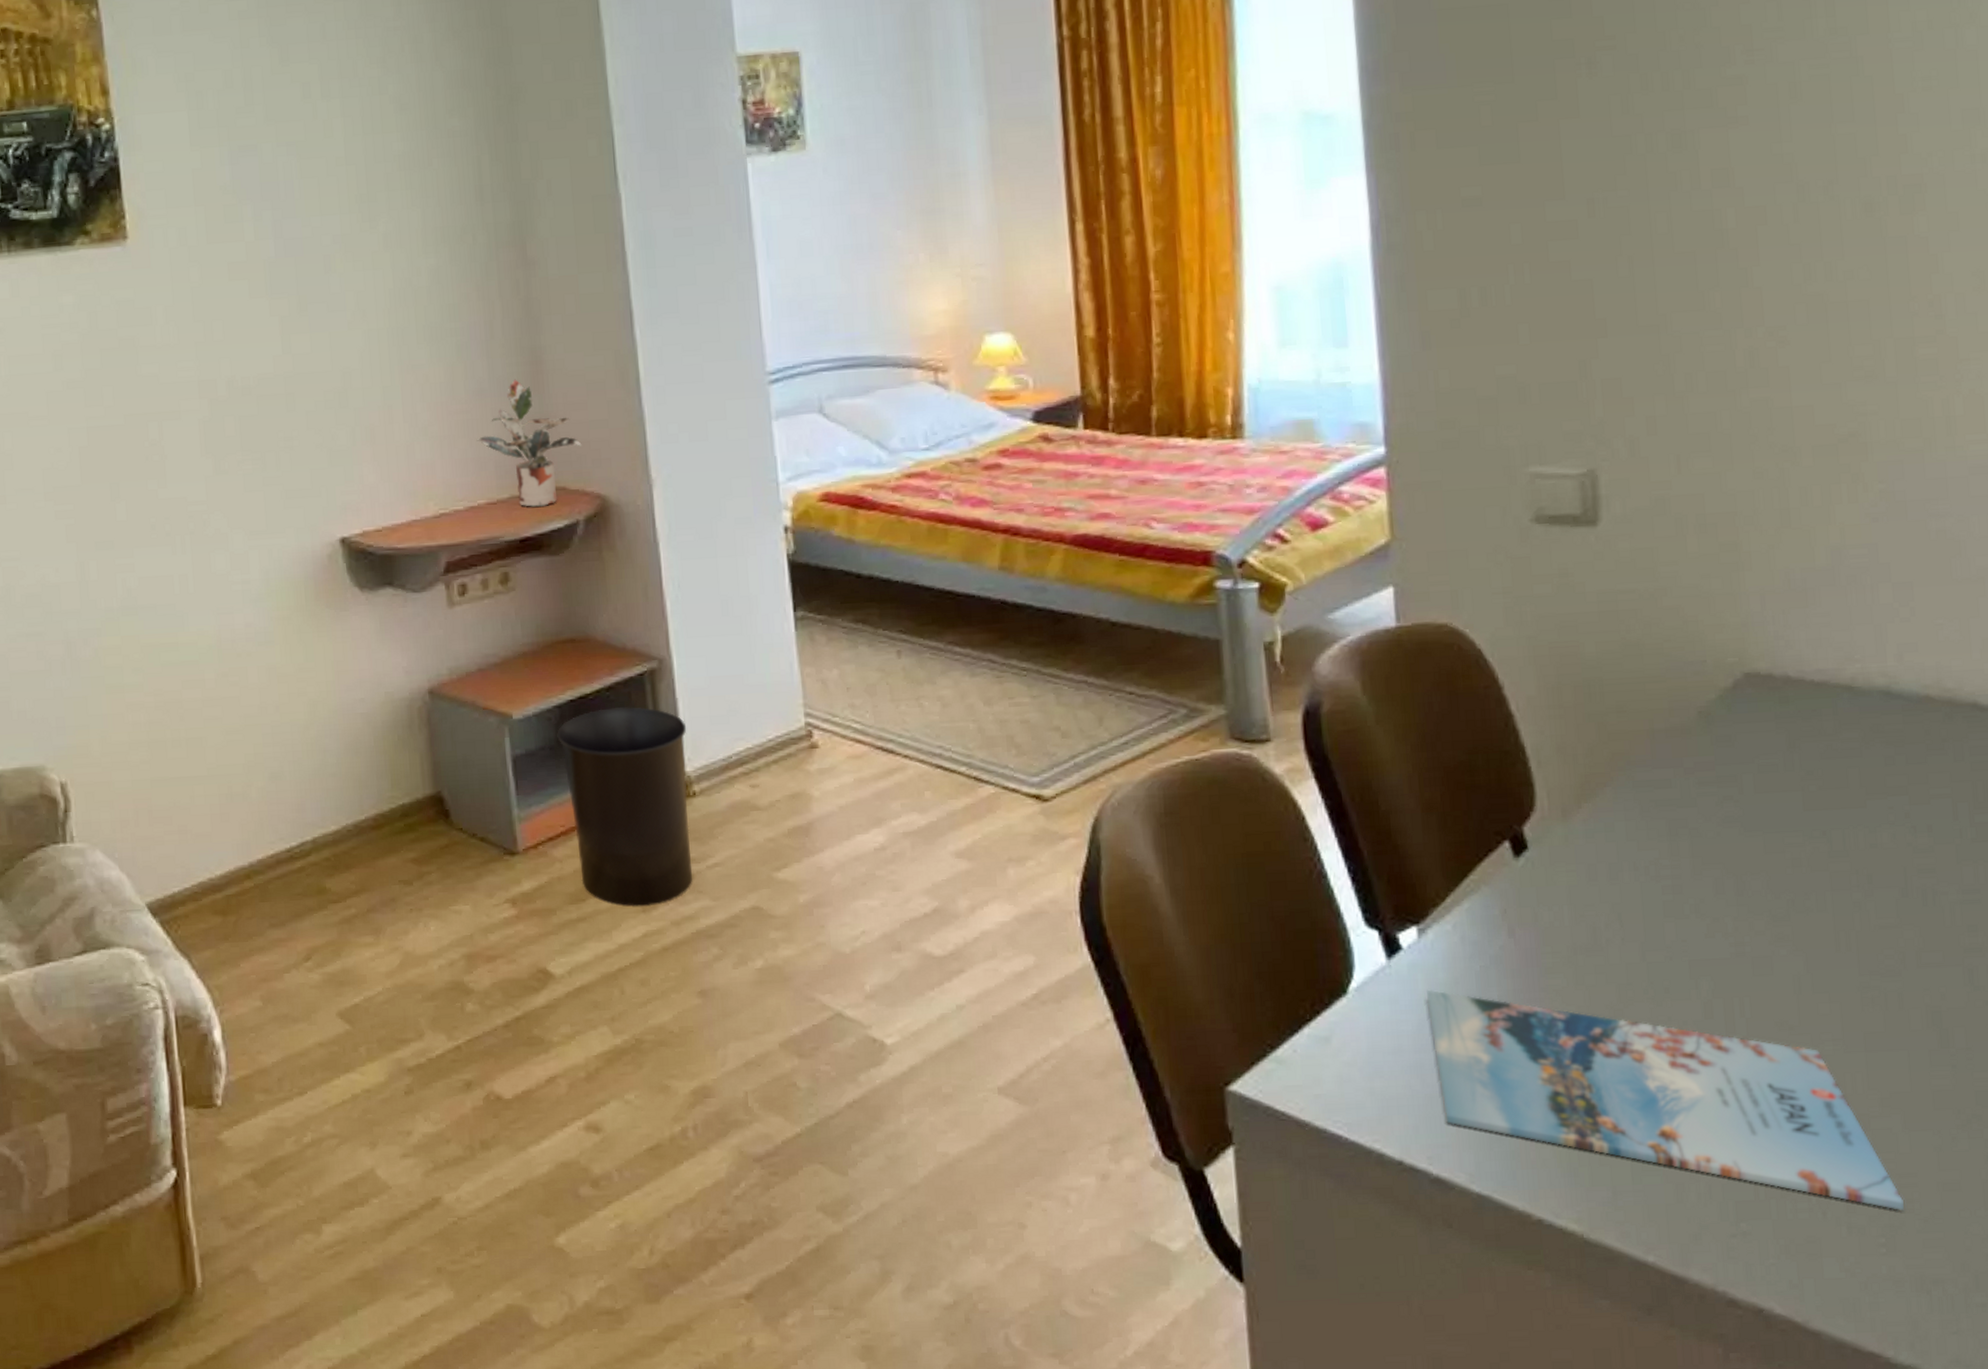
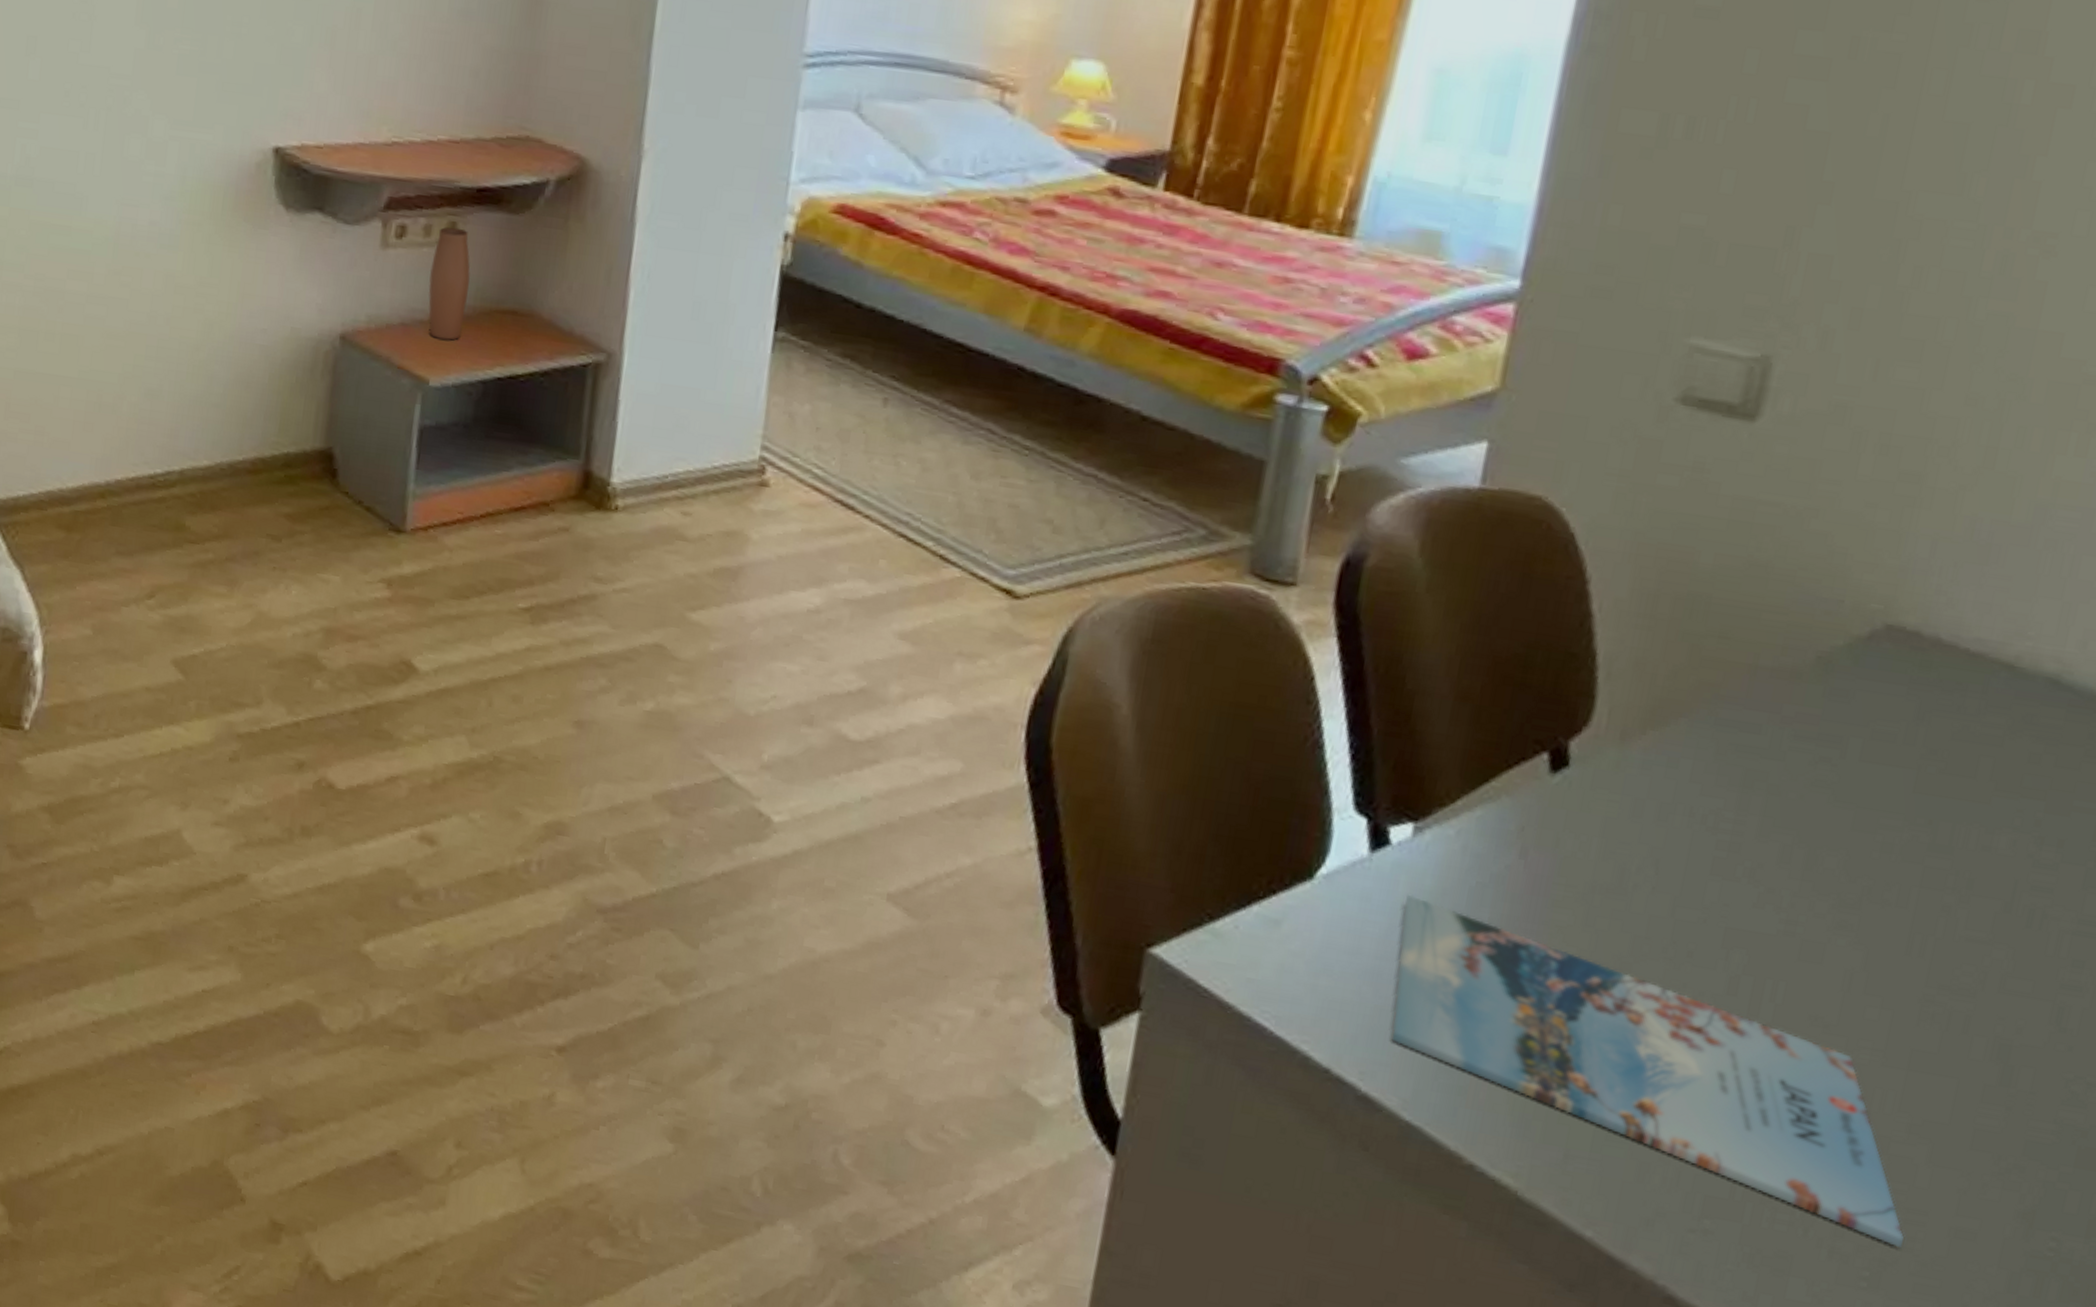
potted plant: present [476,379,582,507] -> none [450,5,571,157]
vase: none [494,576,531,677] -> present [428,227,470,341]
waste bin: present [557,707,693,906] -> none [469,394,624,618]

